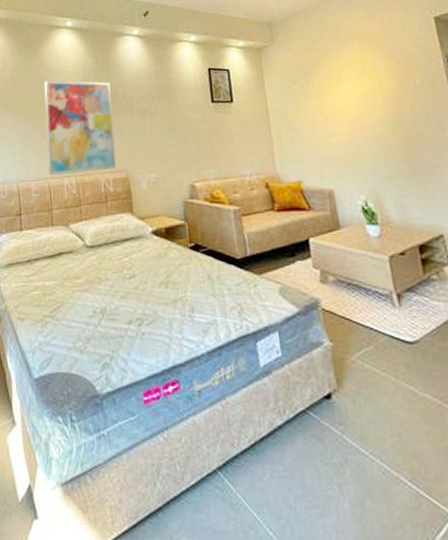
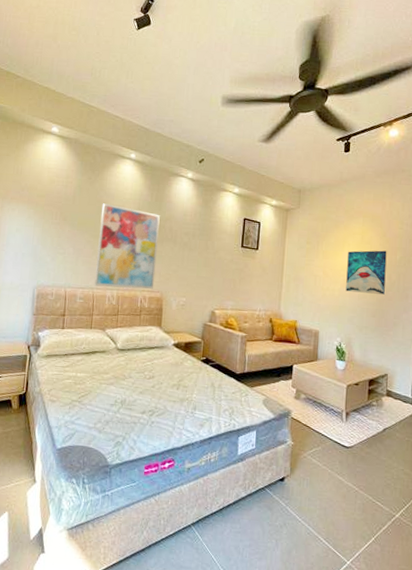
wall art: none [348,75,411,135] -> present [346,250,387,295]

